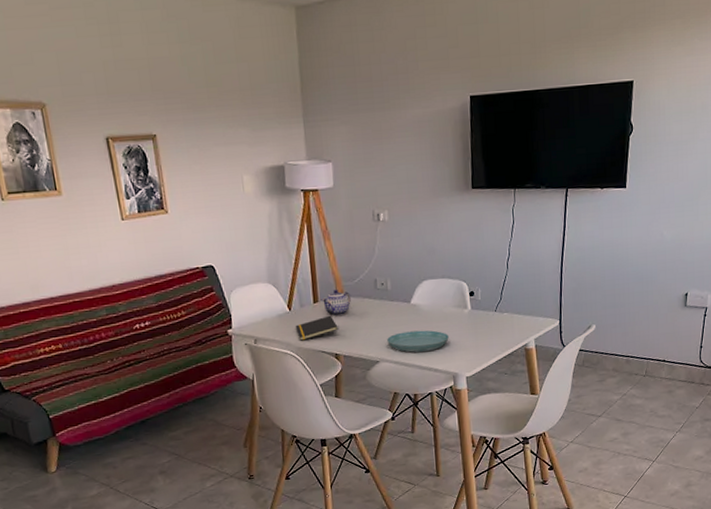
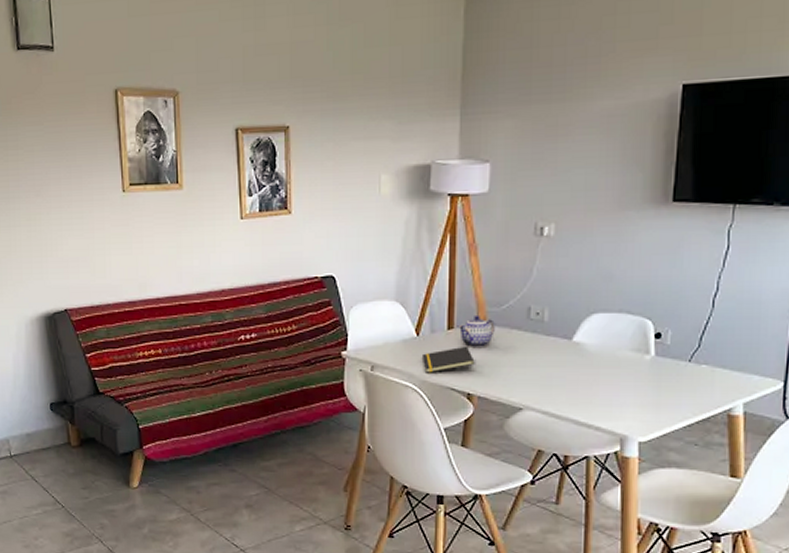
saucer: present [387,330,449,353] -> none [536,375,620,403]

